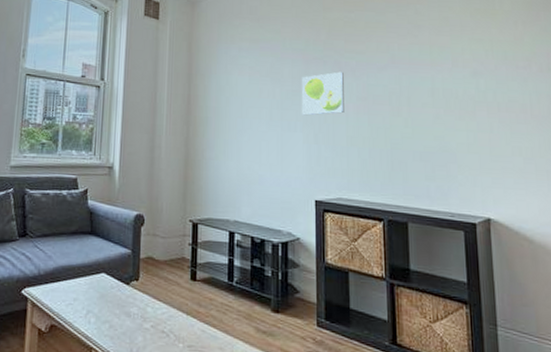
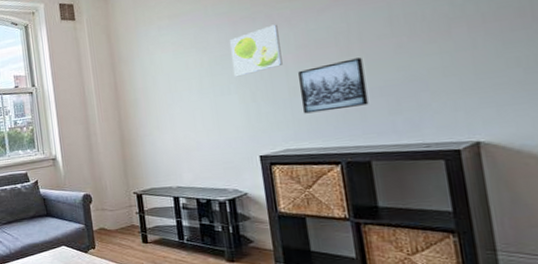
wall art: none [356,120,410,167] -> present [298,57,369,114]

